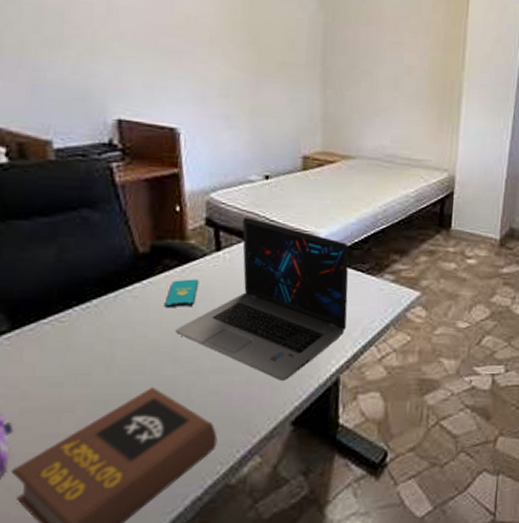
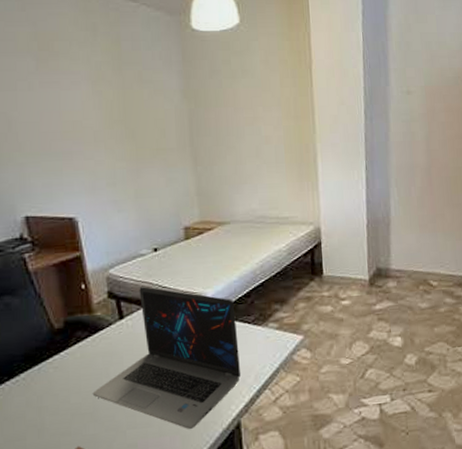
smartphone: present [165,279,199,309] -> none [82,346,108,375]

